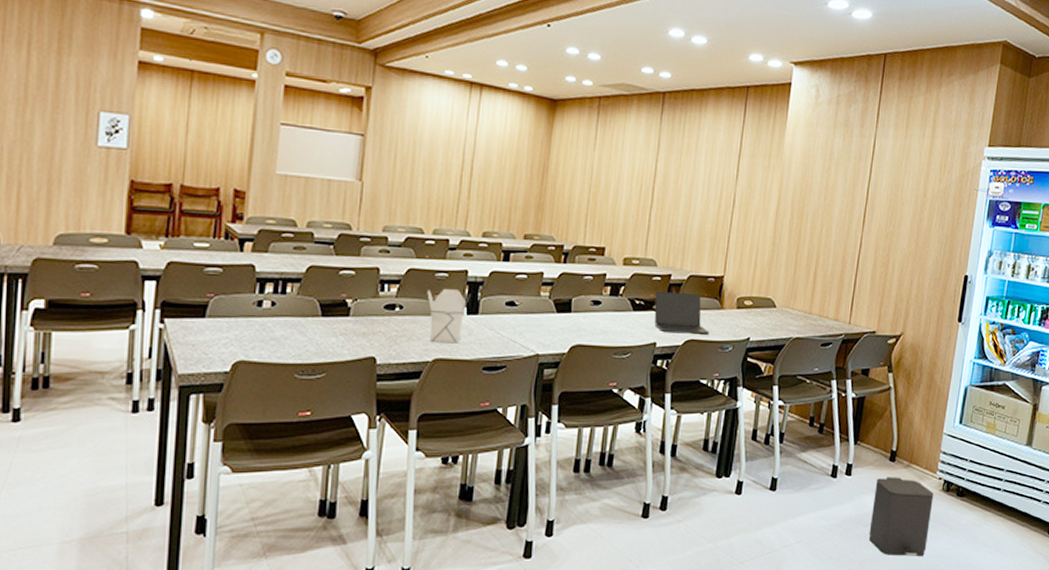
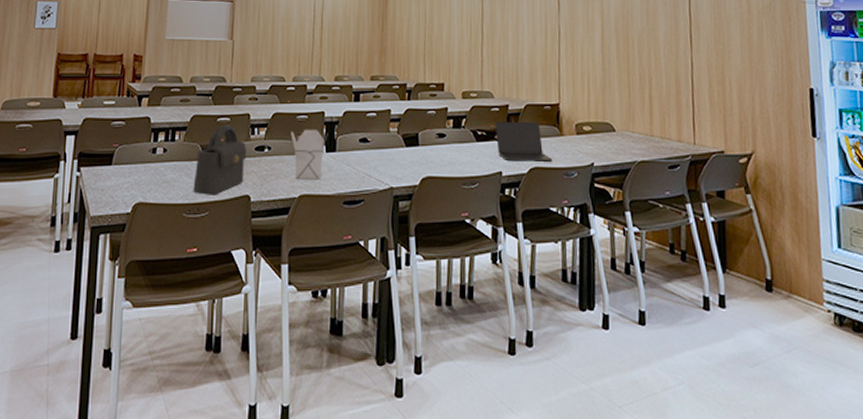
handbag: none [307,277,374,356] -> present [193,124,247,195]
pedal bin: present [869,477,934,556] -> none [754,309,830,403]

